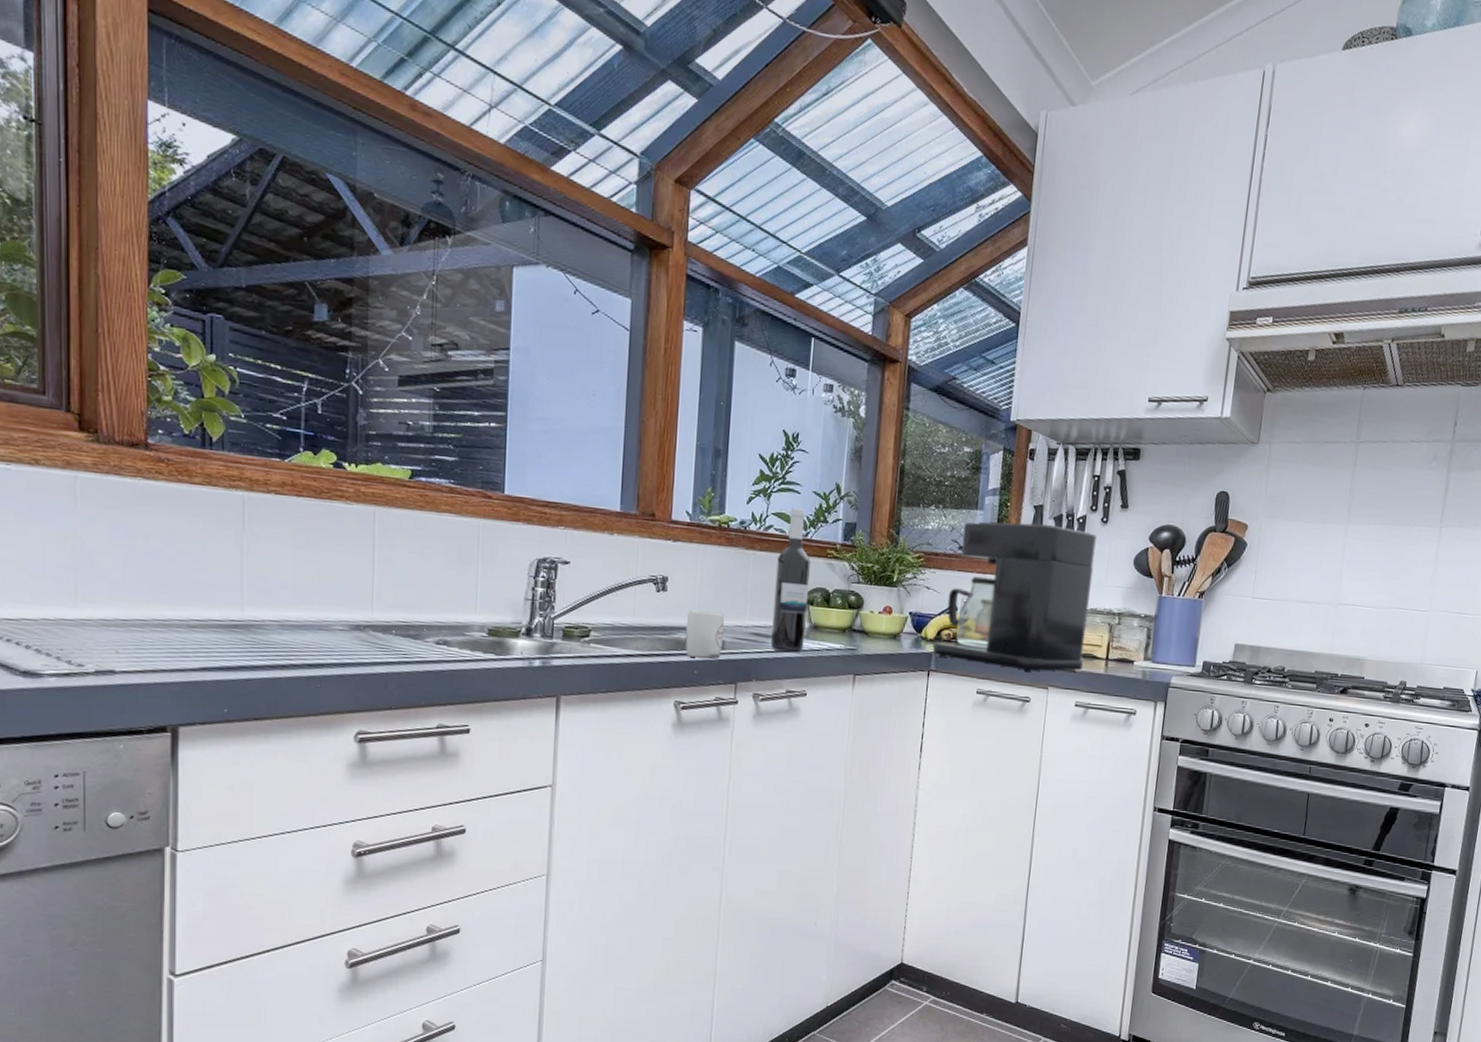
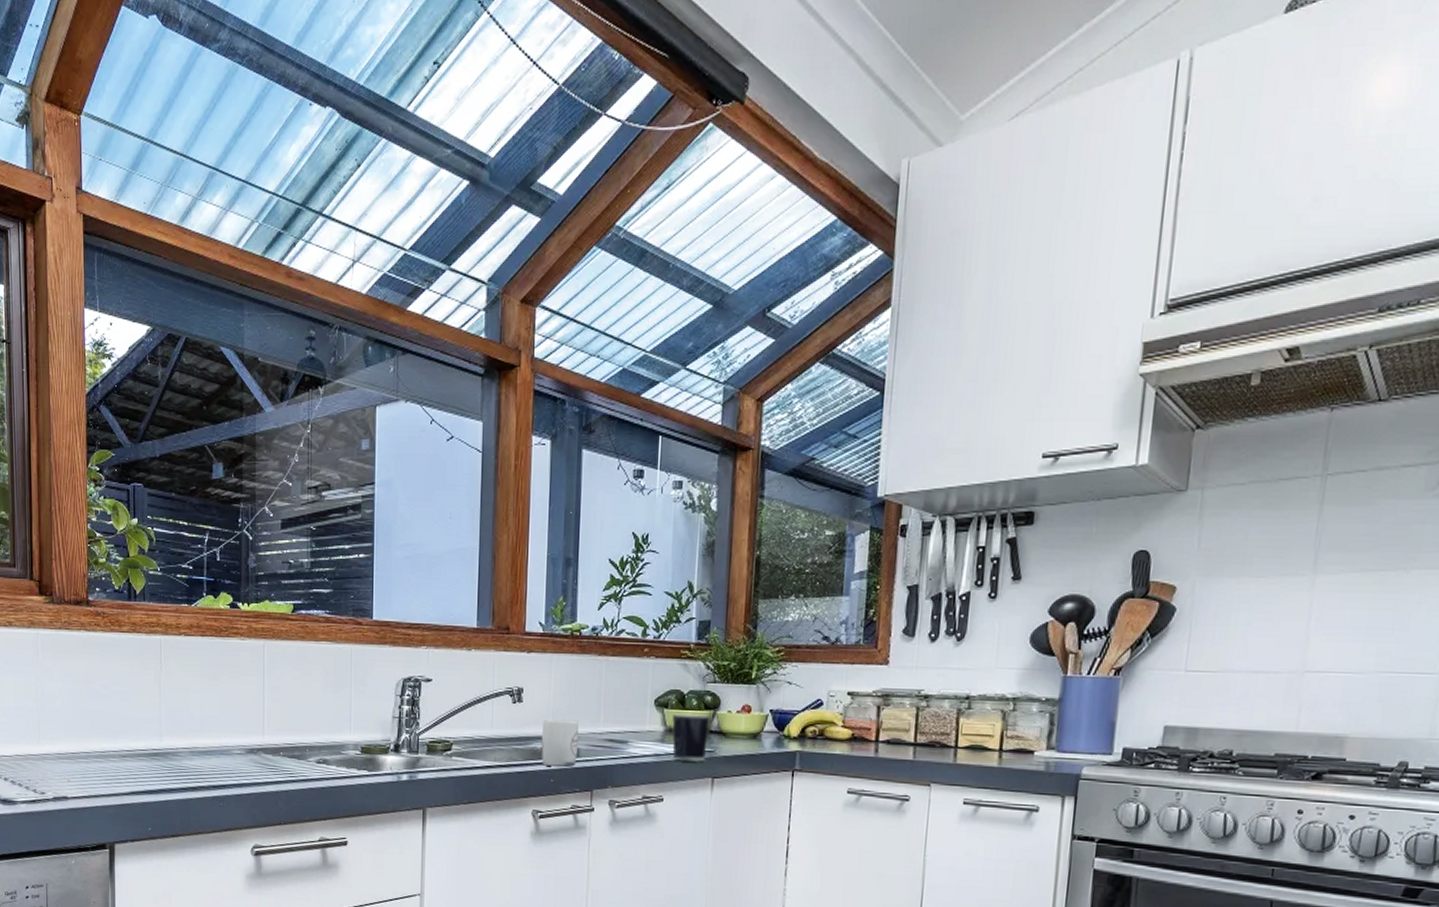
wine bottle: present [771,508,811,653] -> none [625,610,664,758]
mug: none [816,611,854,660] -> present [672,714,711,763]
coffee maker: present [933,521,1097,671] -> none [797,605,983,767]

